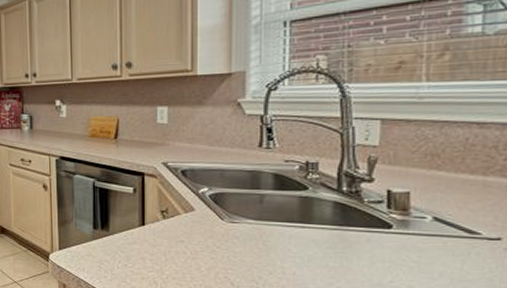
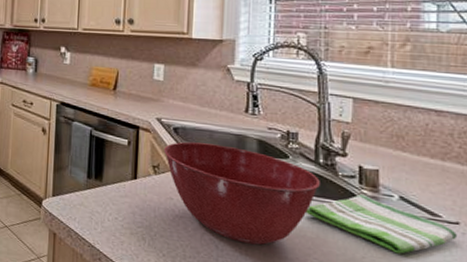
mixing bowl: none [171,183,343,279] -> present [163,142,320,245]
dish towel: none [328,218,500,275] -> present [306,194,458,254]

